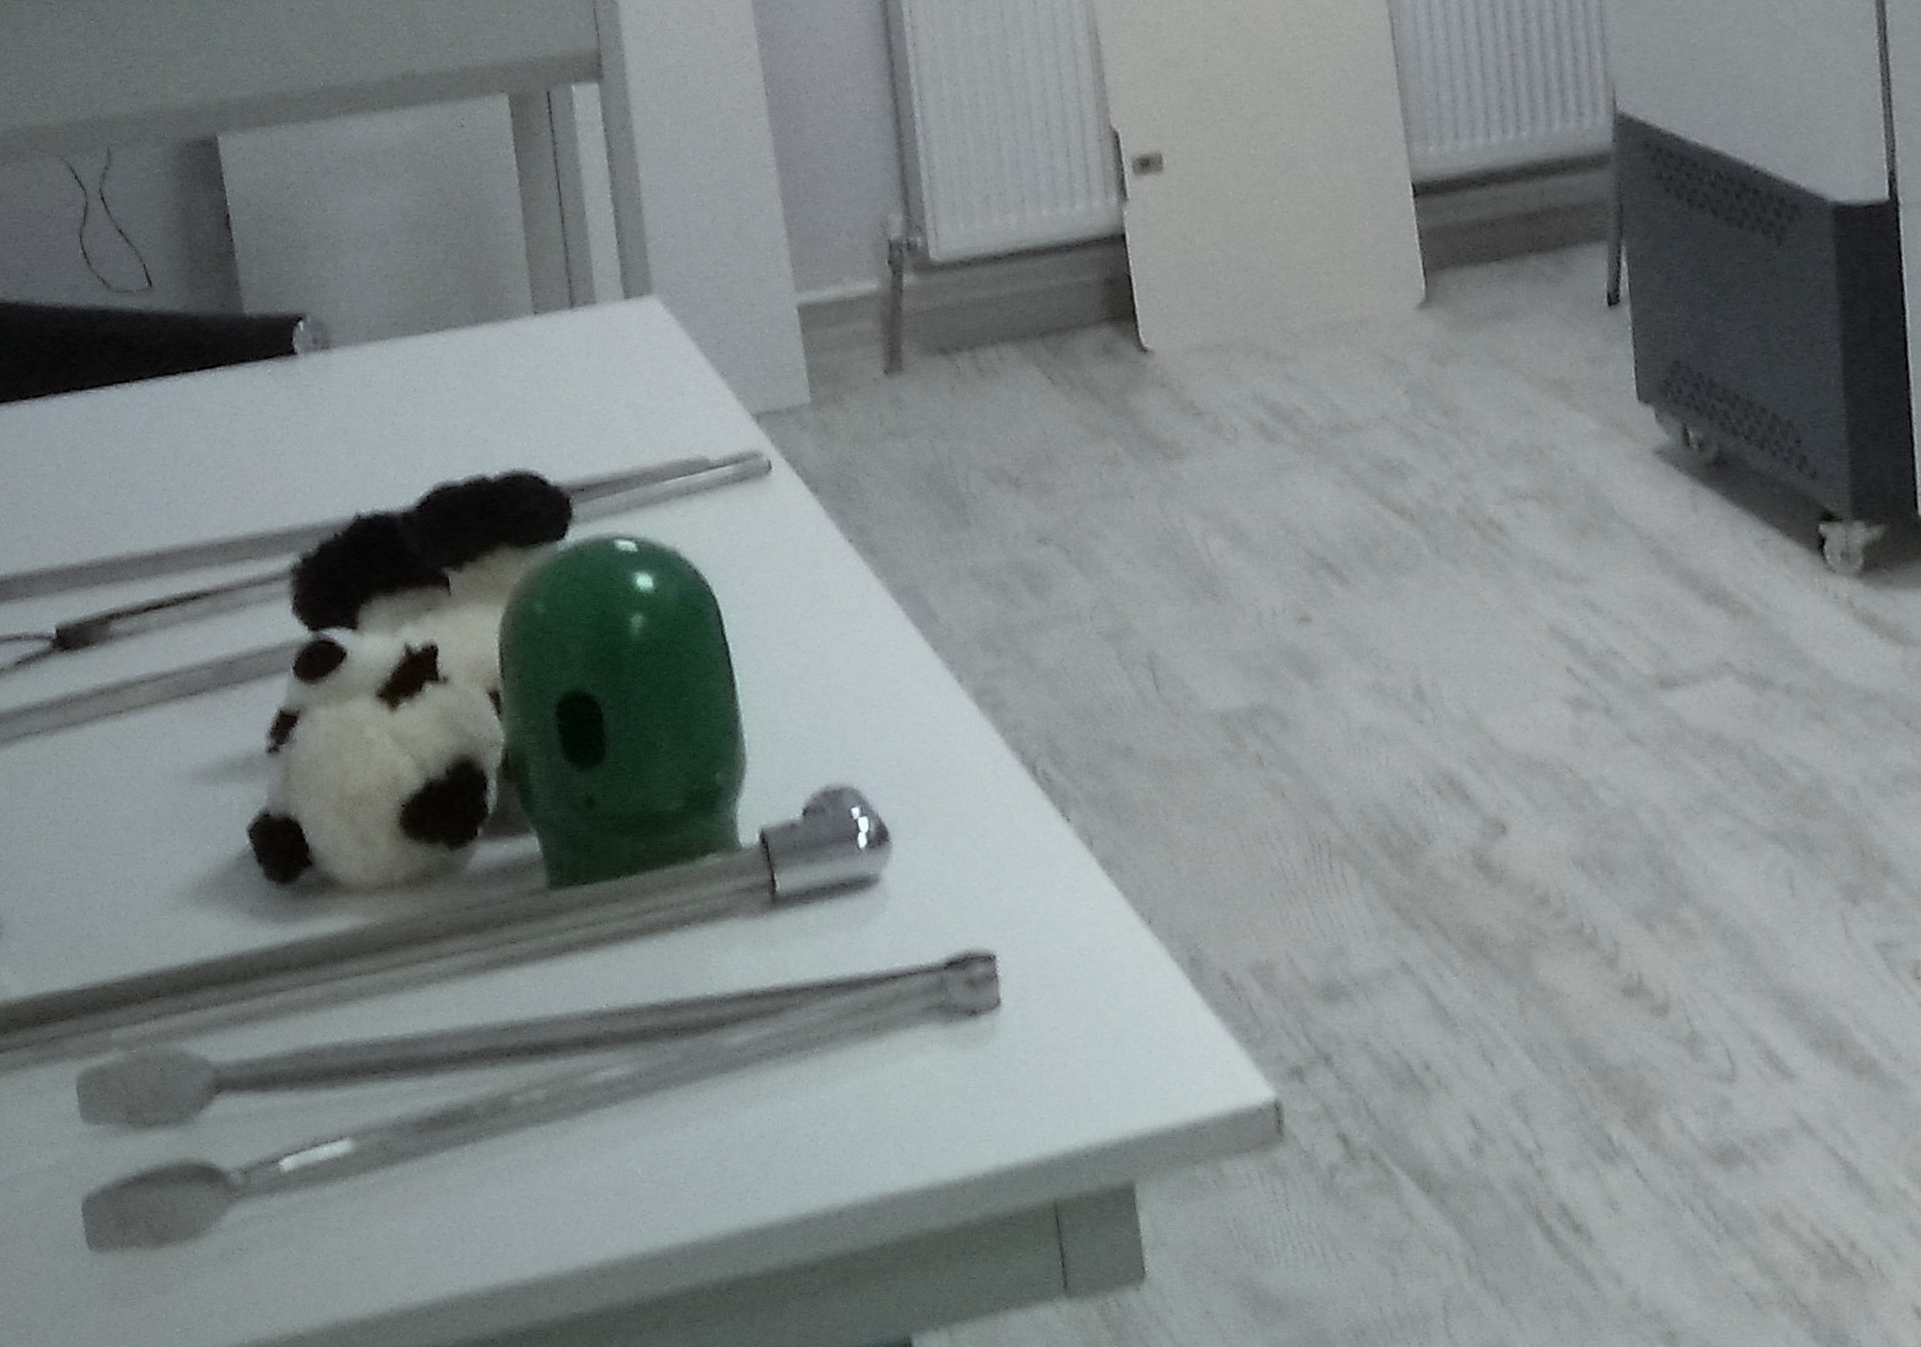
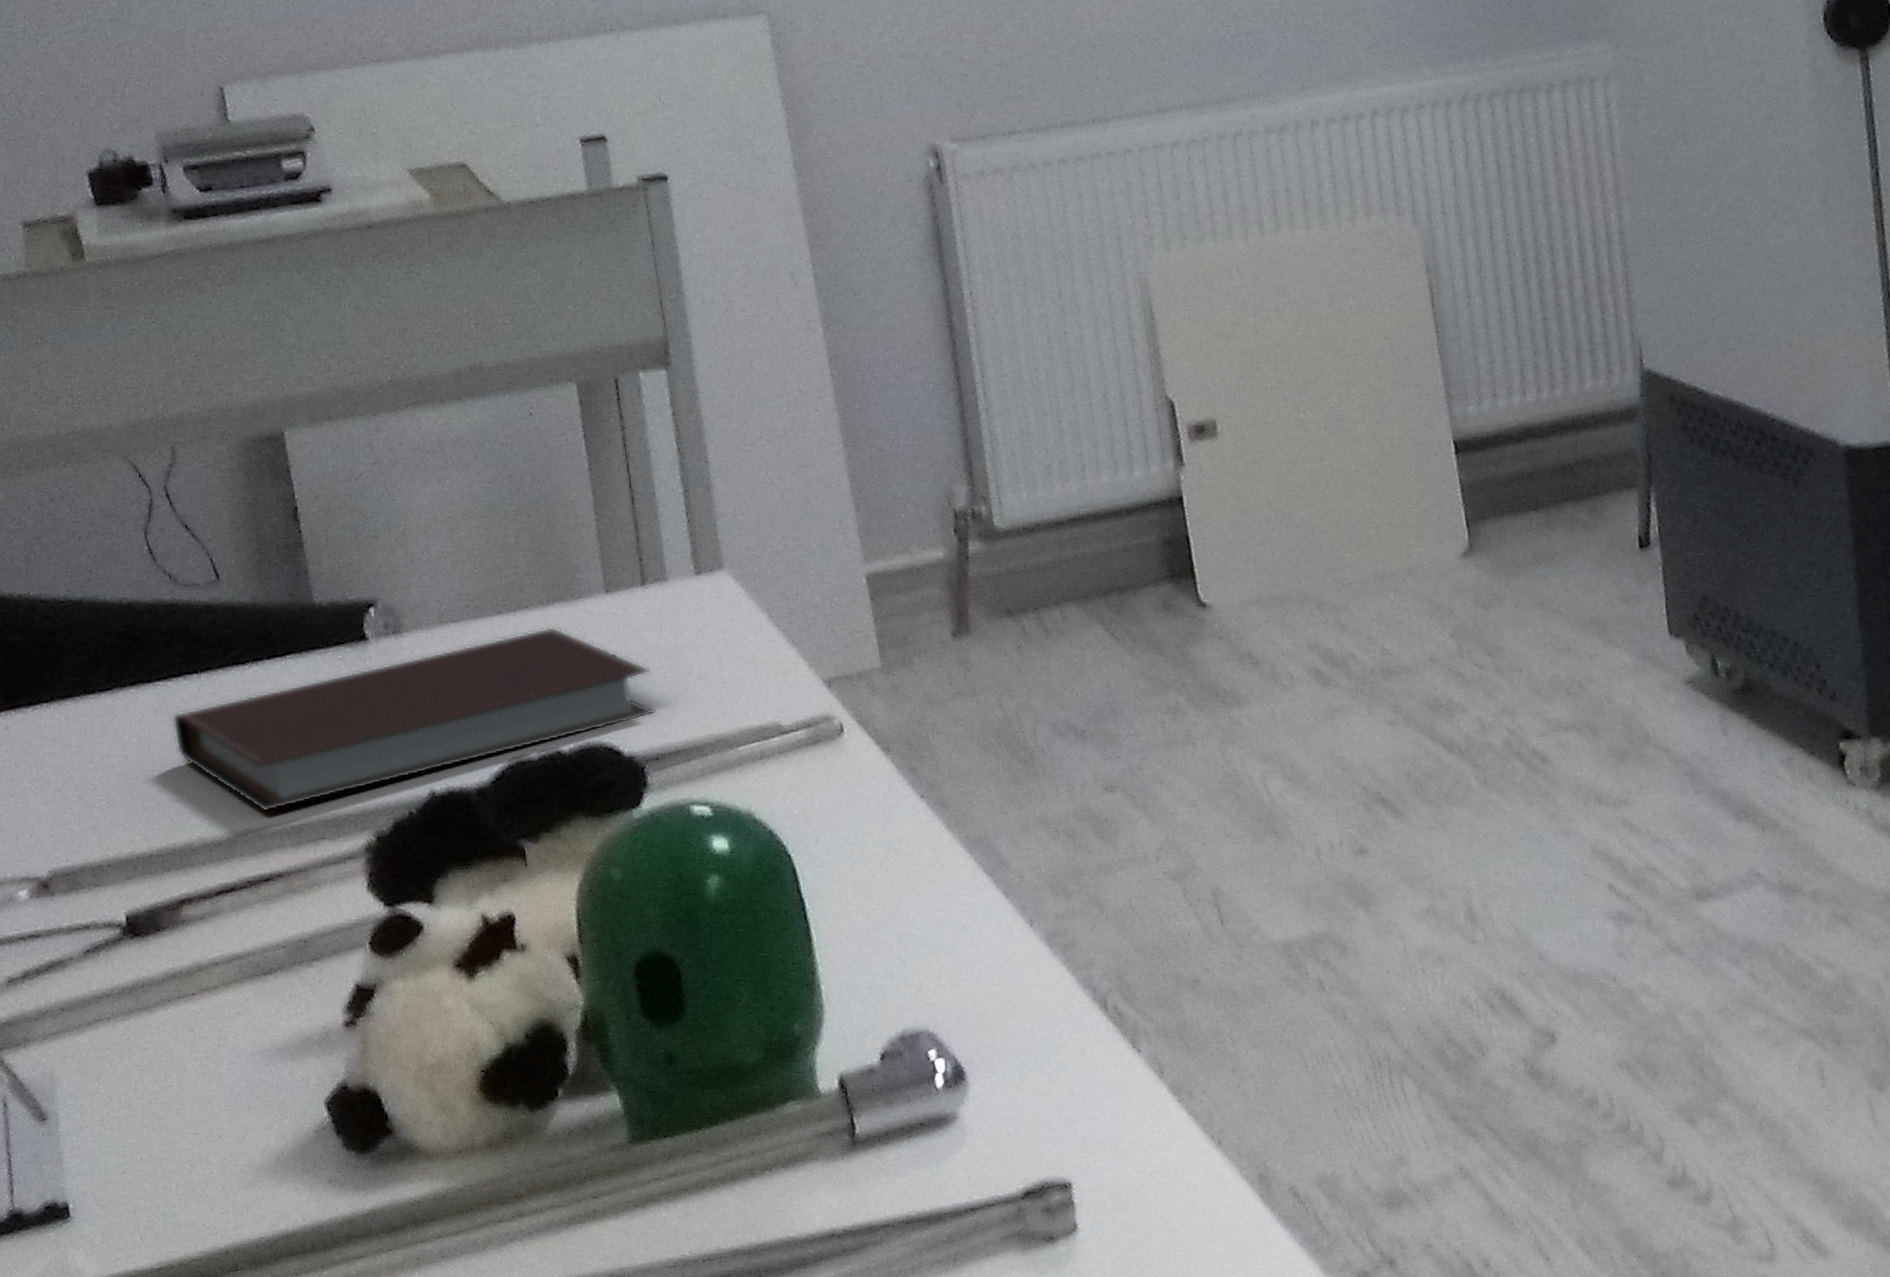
notebook: none [103,347,582,529] -> present [172,626,656,813]

